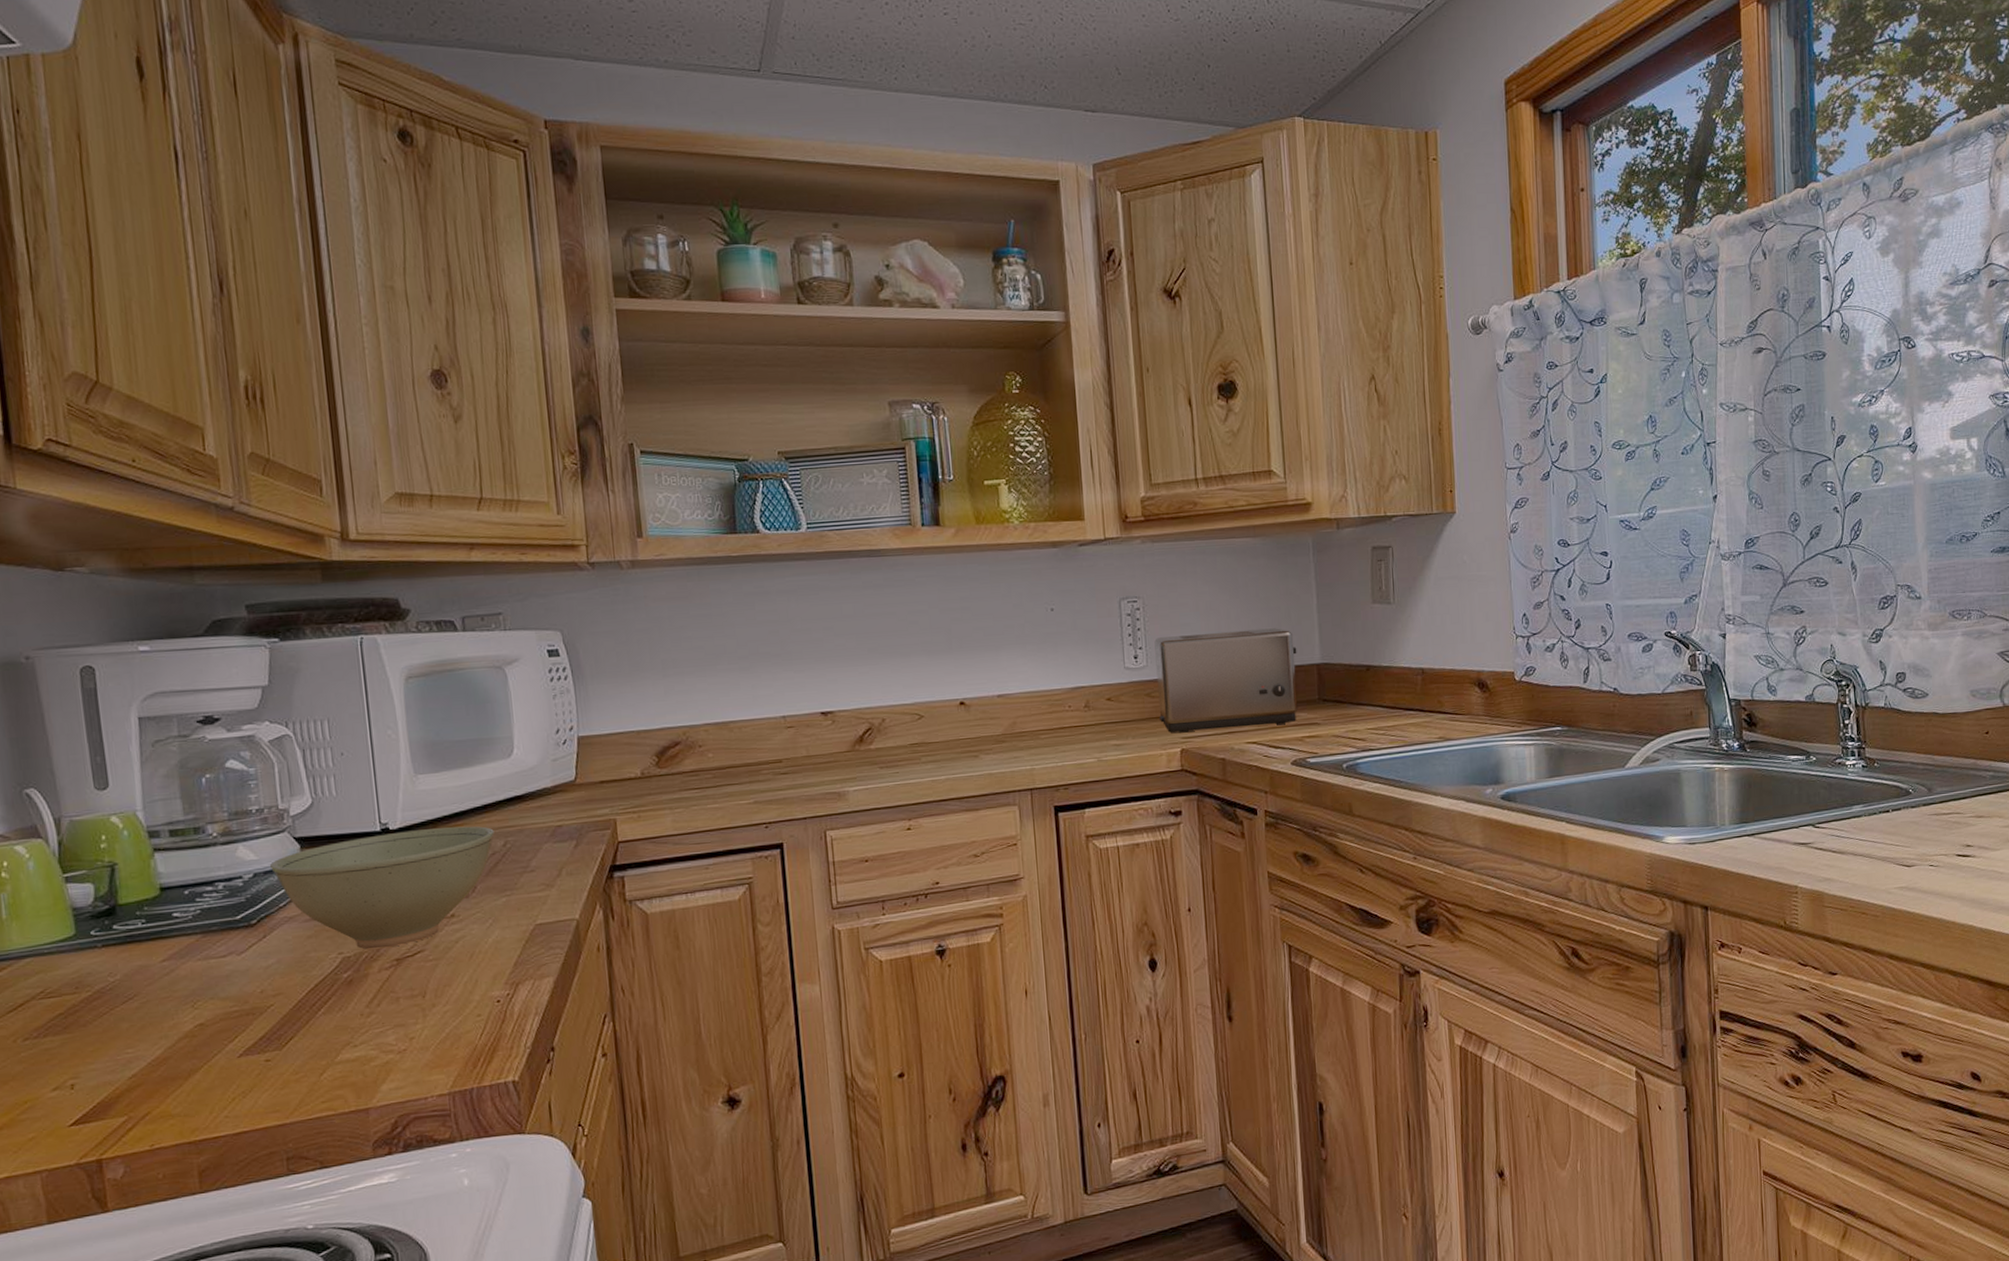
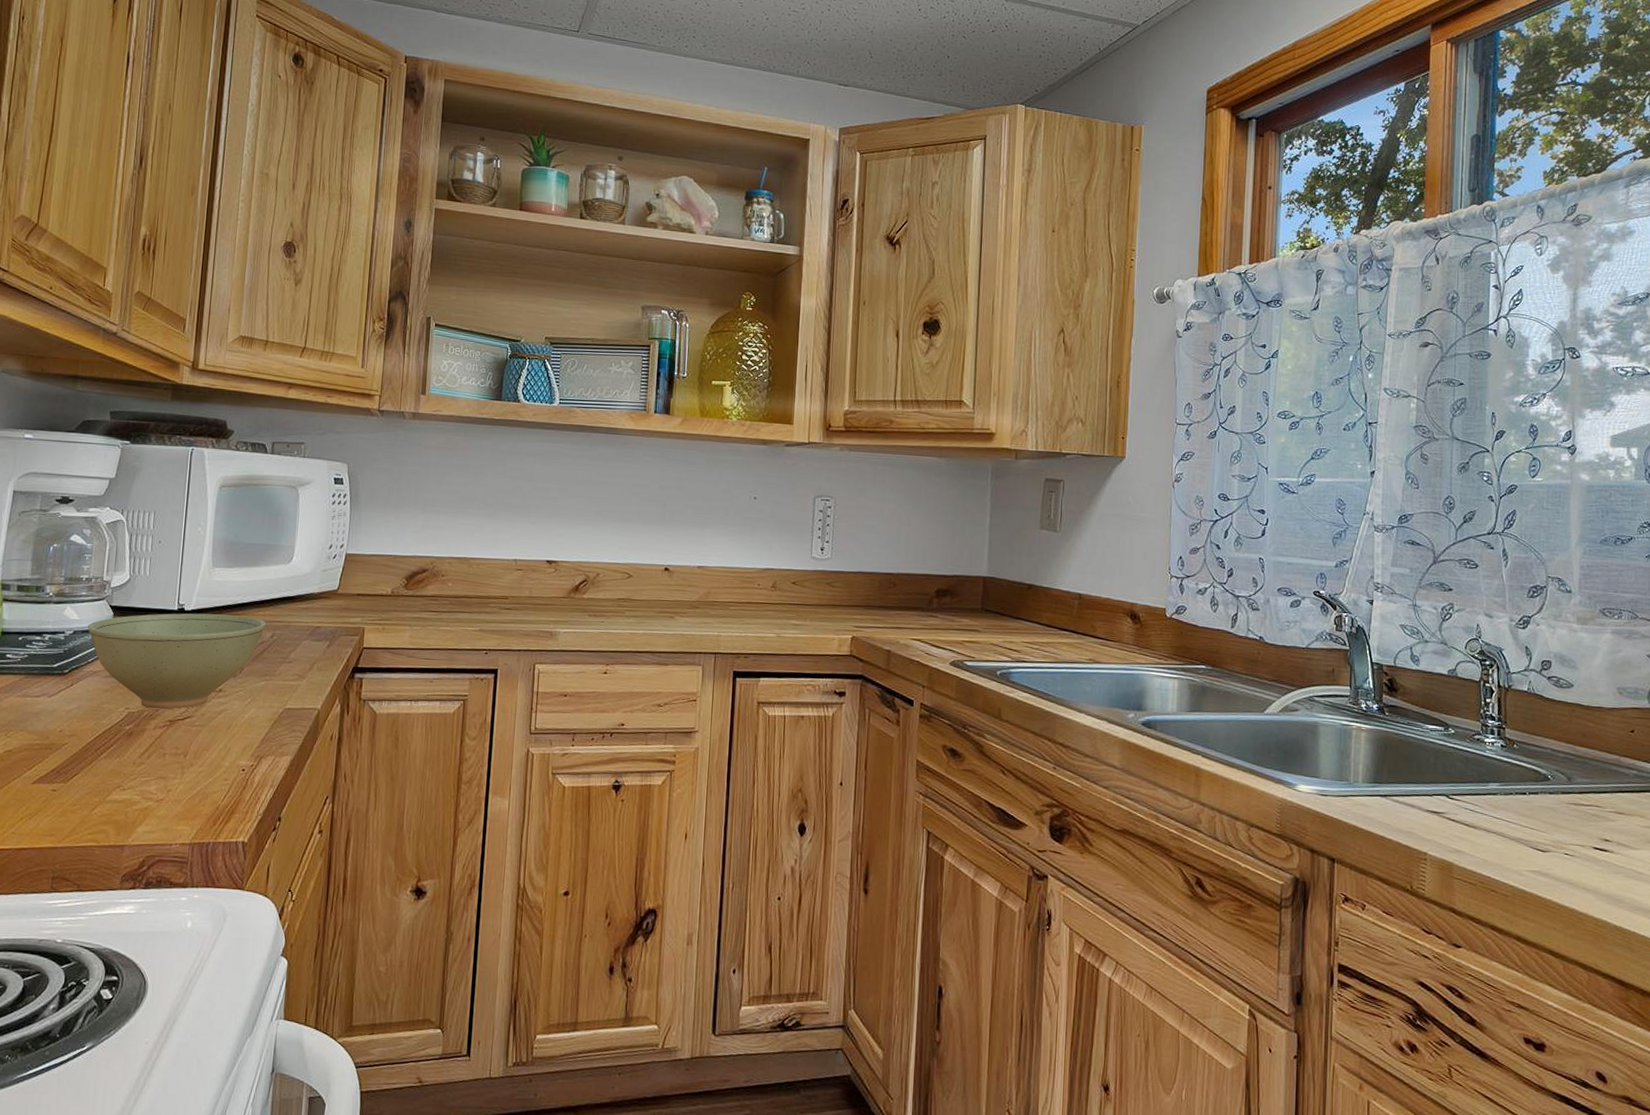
toaster: present [1154,628,1298,733] -> none [836,534,967,627]

